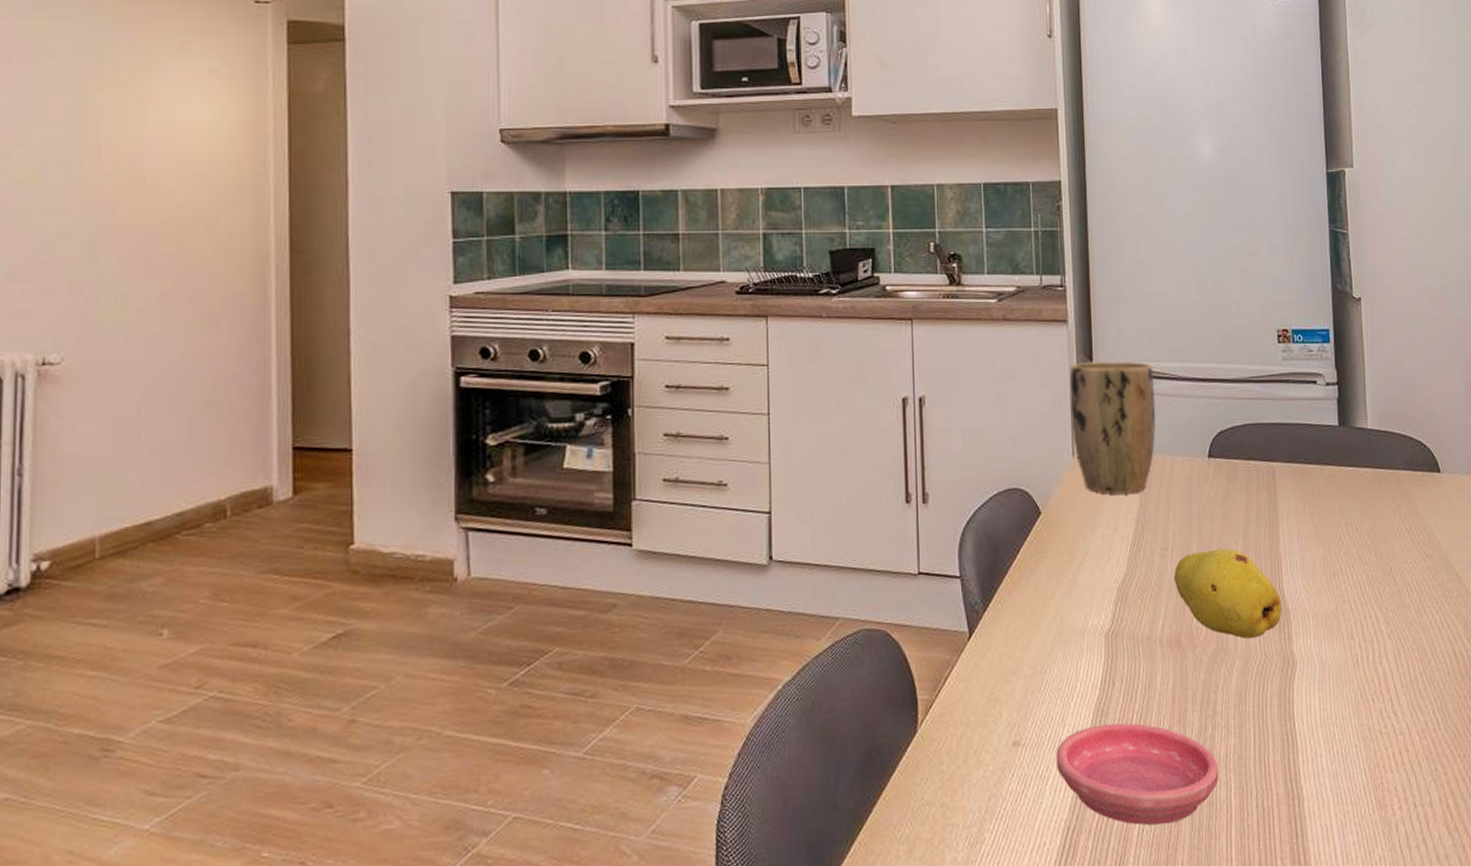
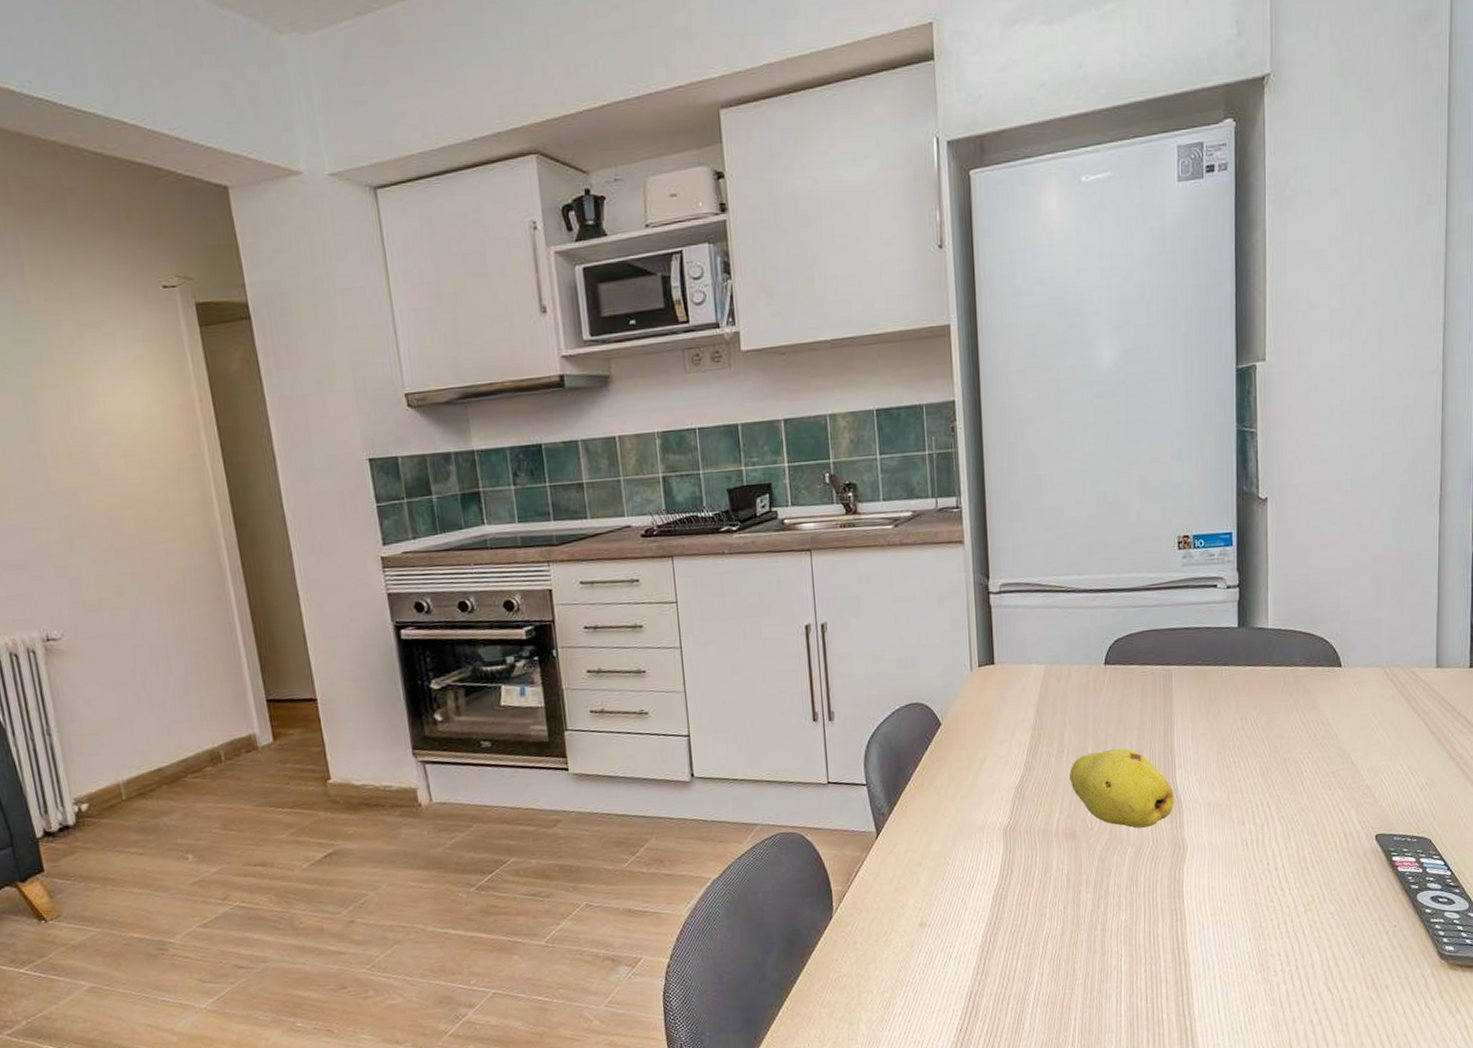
saucer: present [1056,723,1219,826] -> none [959,905,1111,989]
plant pot: present [1069,361,1156,494] -> none [966,577,1053,704]

